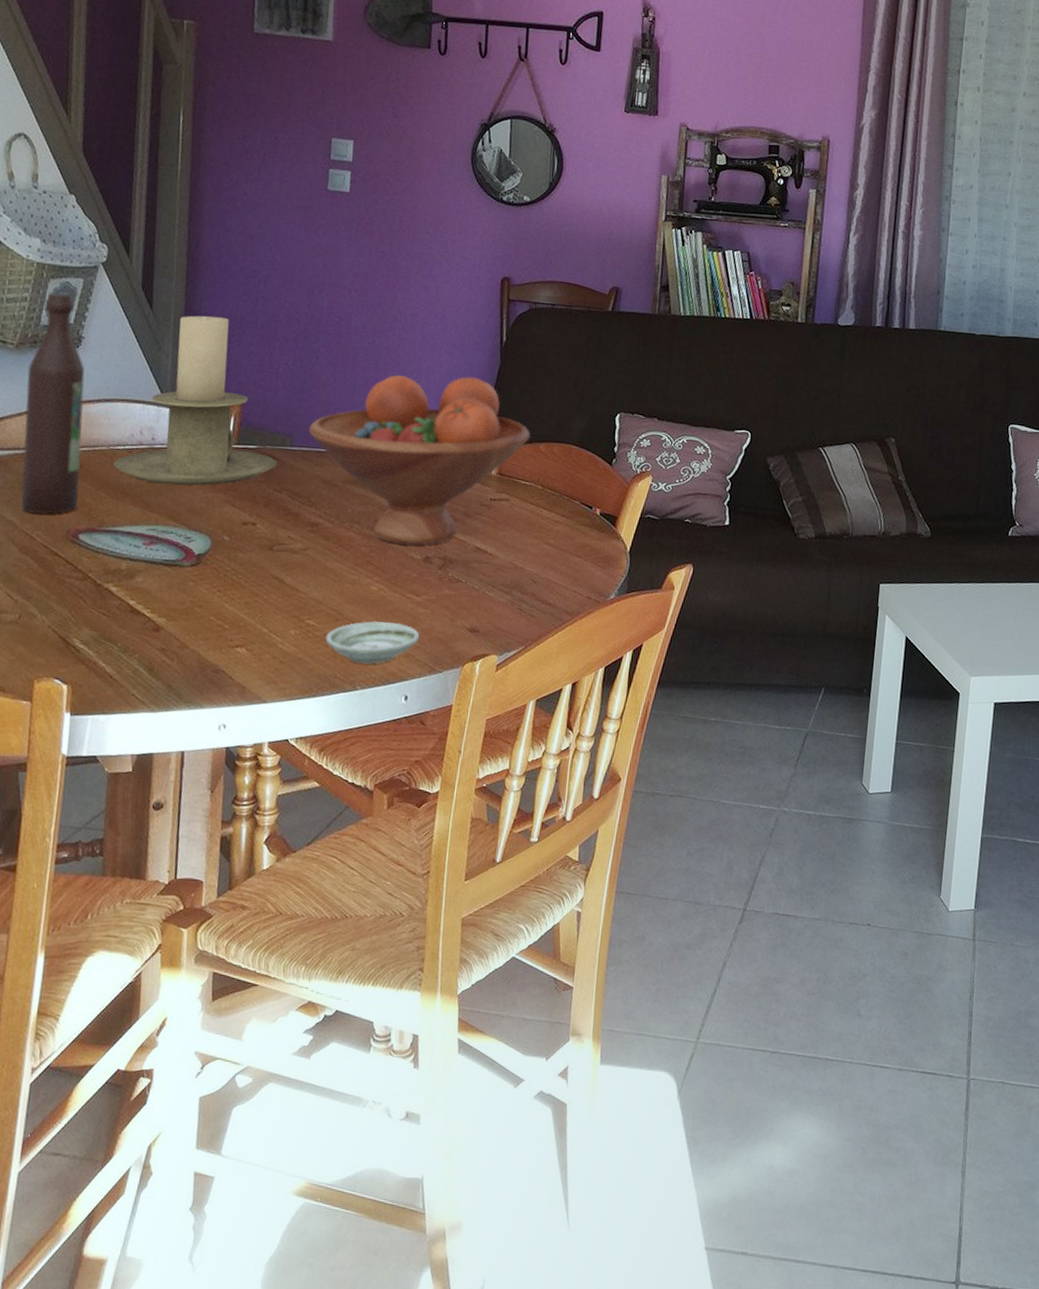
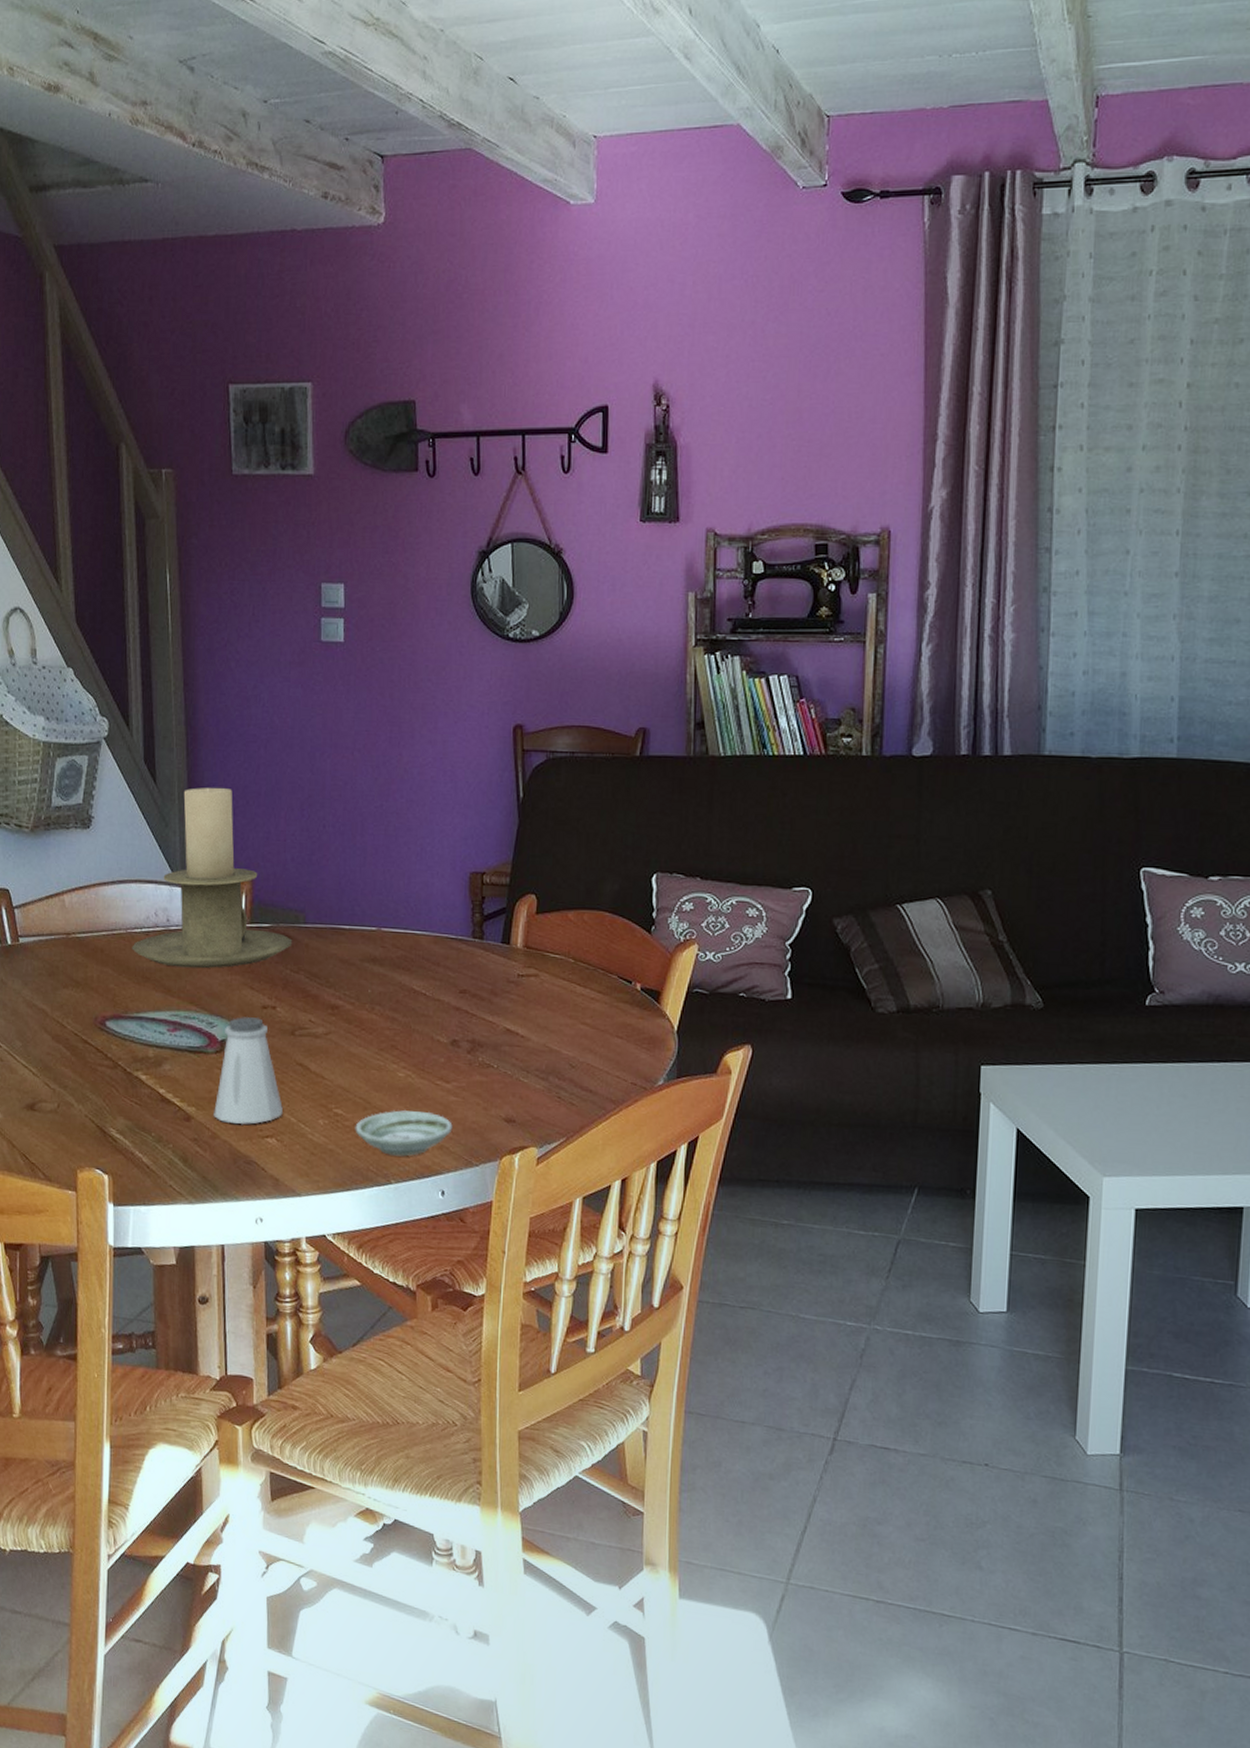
wine bottle: present [21,292,85,515] -> none [44,771,103,1002]
saltshaker: none [184,532,255,635] -> present [214,1017,283,1124]
fruit bowl: present [309,375,530,546] -> none [322,839,557,1028]

